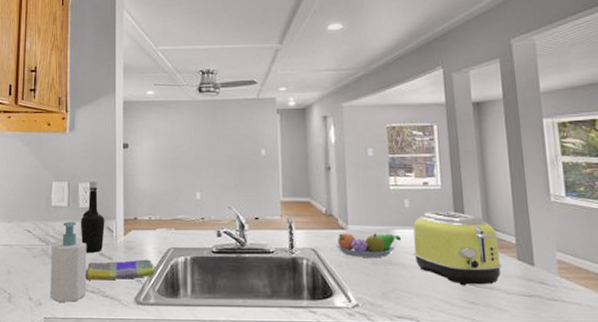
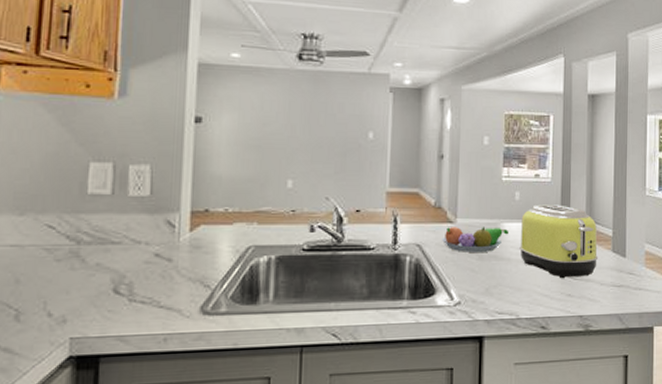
soap bottle: present [50,221,87,303] -> none [79,214,137,319]
bottle: present [80,181,105,252] -> none [128,163,165,253]
dish towel: present [86,259,155,281] -> none [133,260,229,288]

